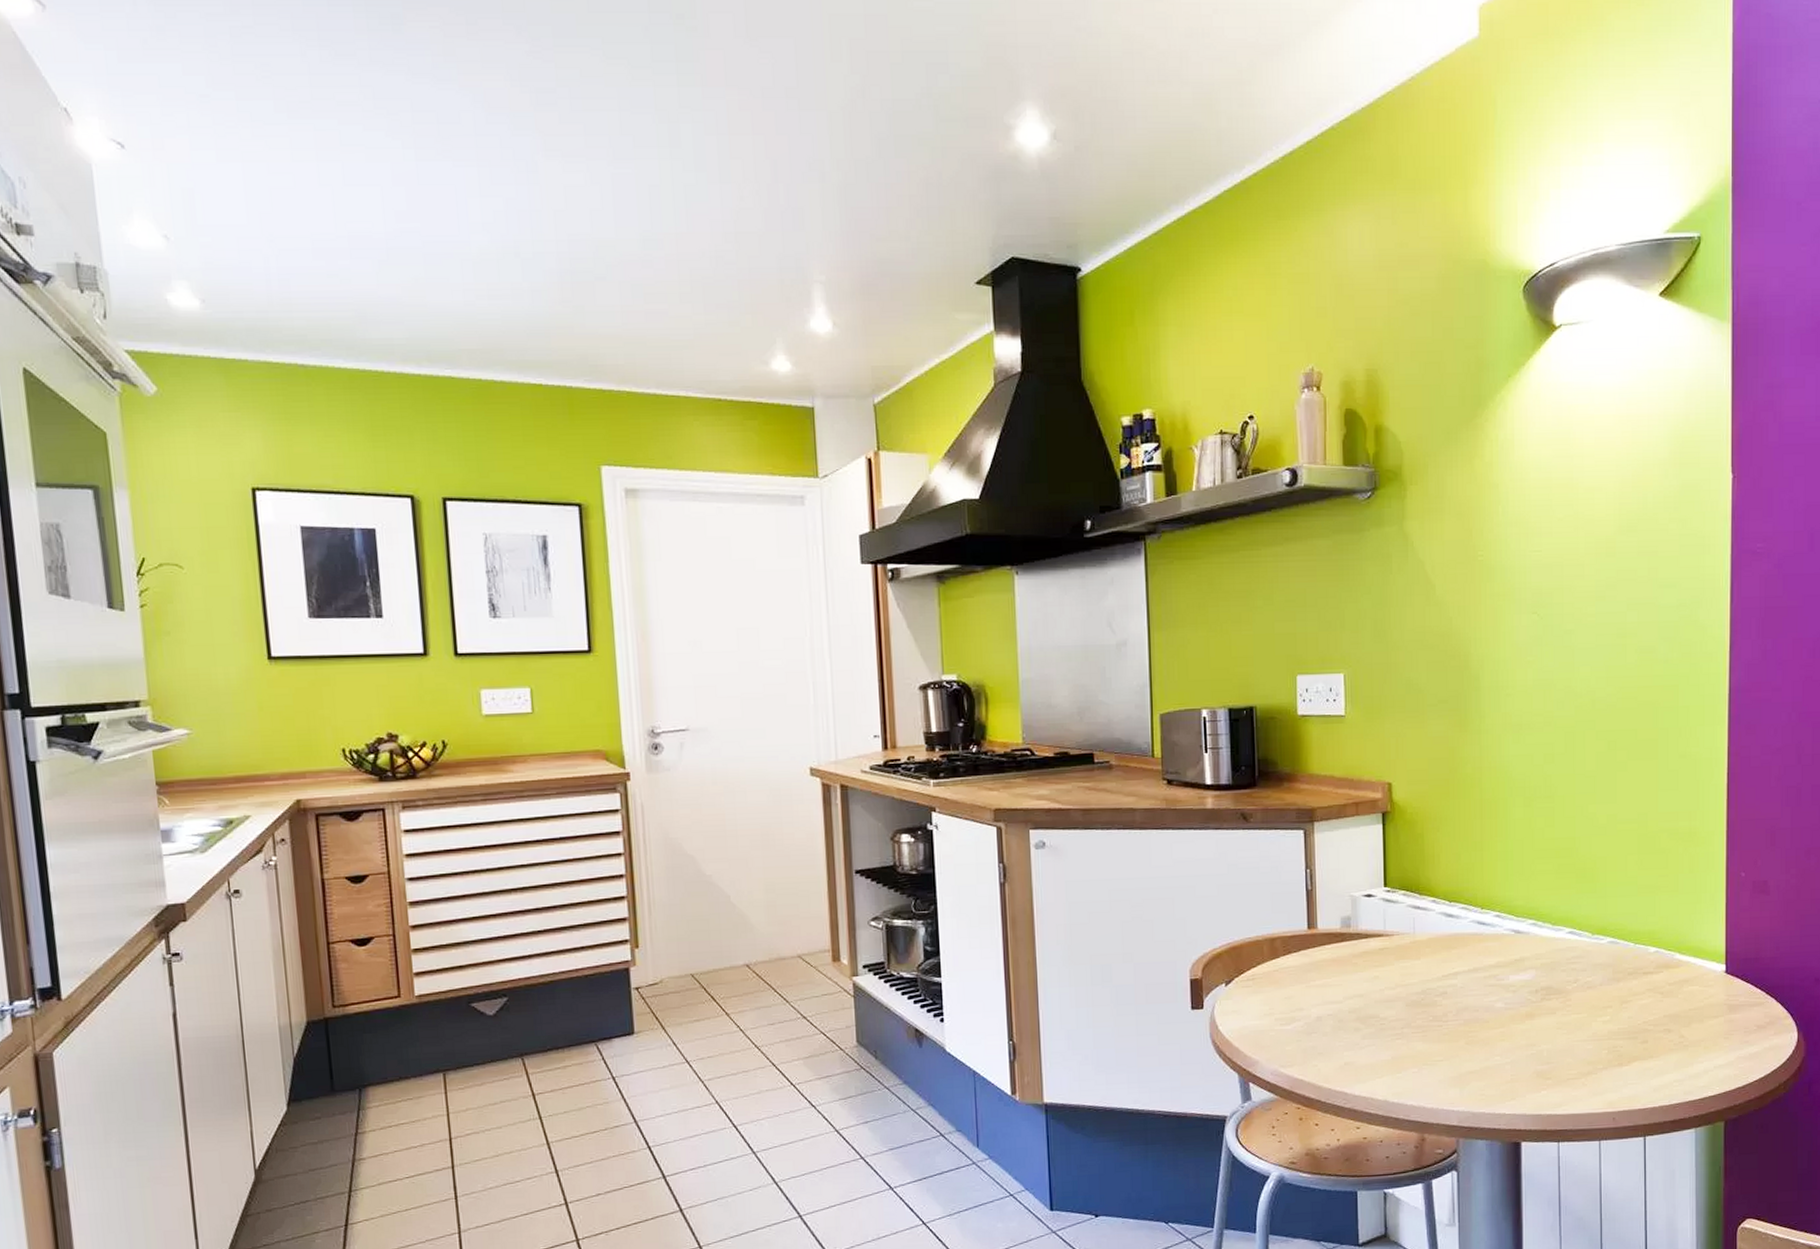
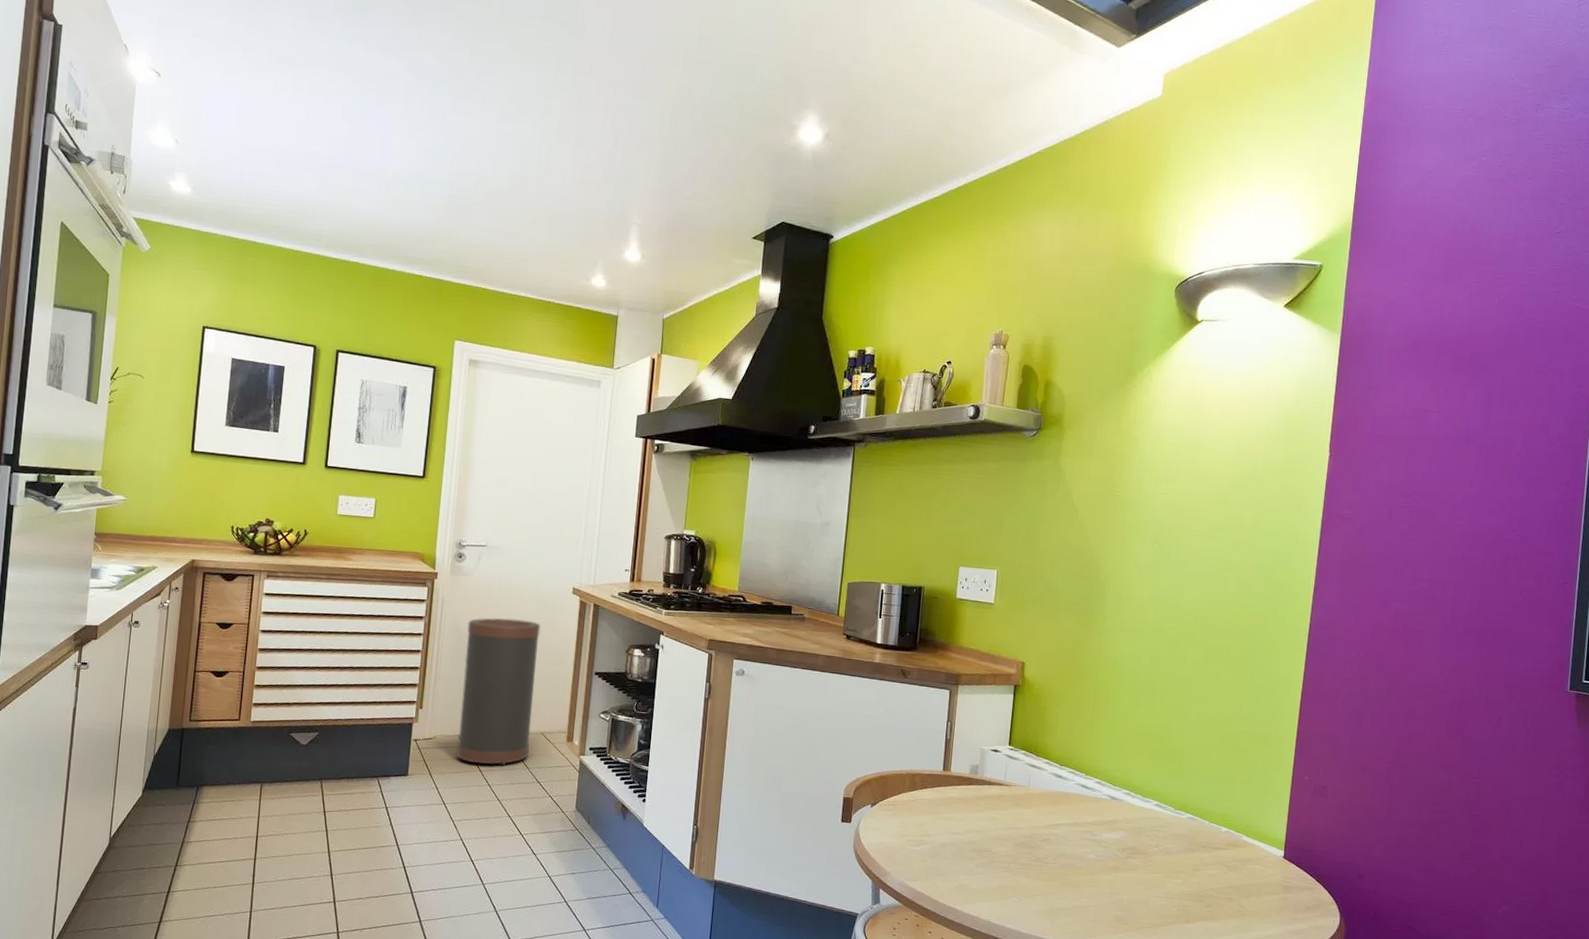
trash can: none [680,817,787,1006] -> present [457,617,541,766]

